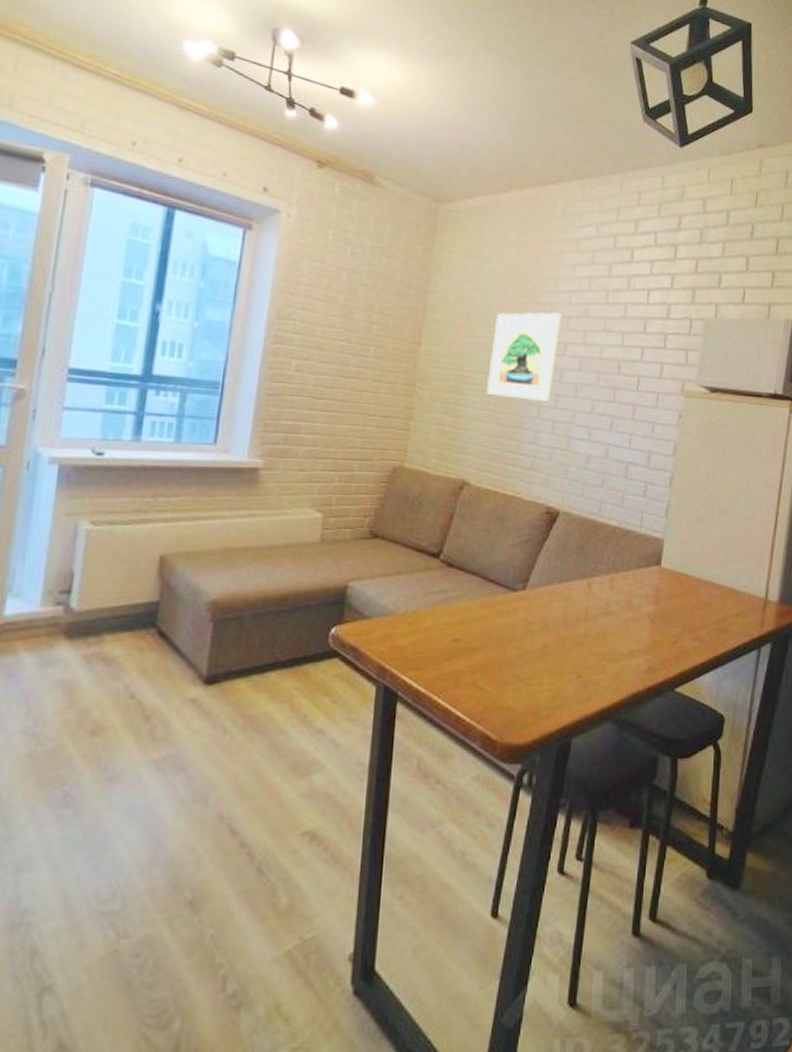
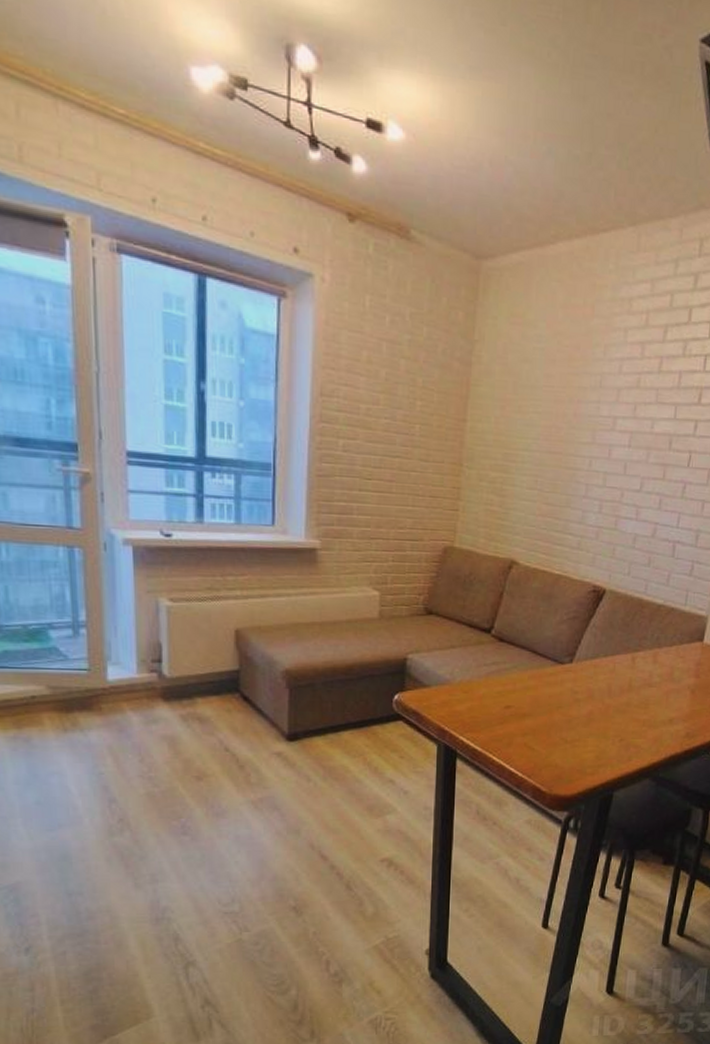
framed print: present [487,312,562,402] -> none [534,383,612,480]

